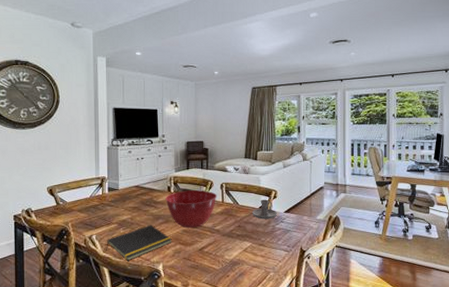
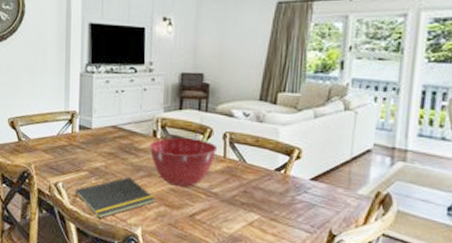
candle holder: present [251,199,278,219] -> none [263,159,301,187]

